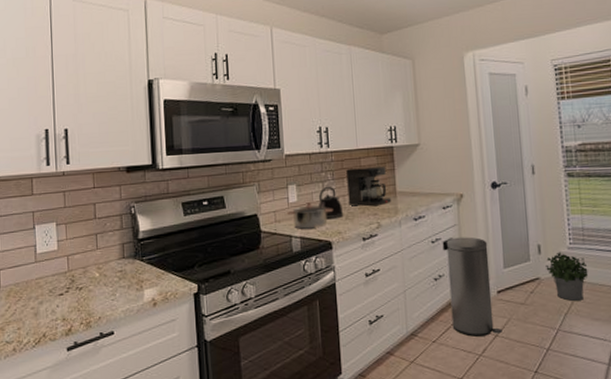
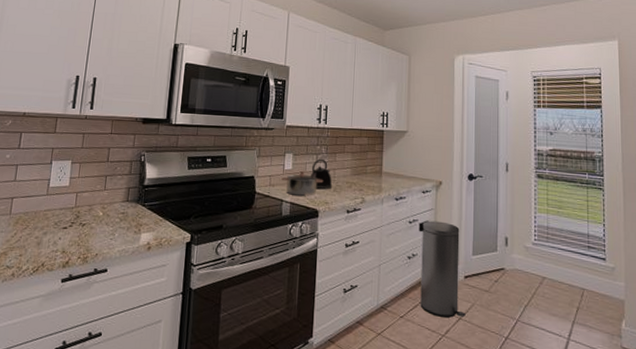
coffee maker: present [346,166,392,207] -> none [338,145,377,183]
potted plant: present [546,252,589,302] -> none [511,246,549,296]

